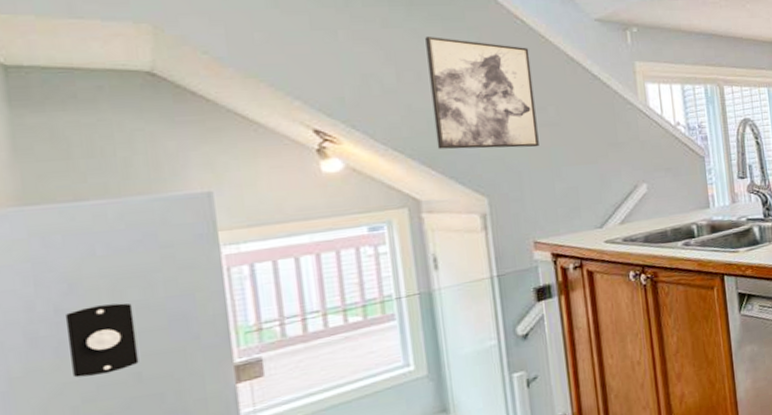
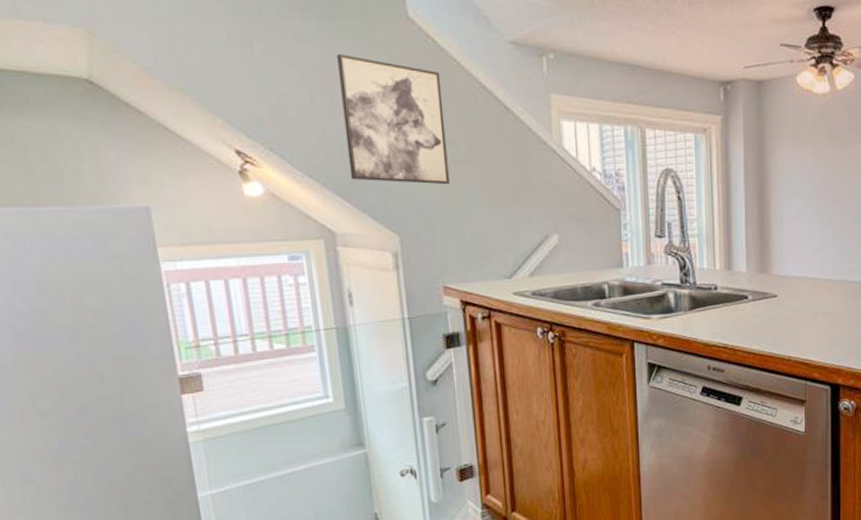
light switch: present [64,303,139,378] -> none [38,308,101,372]

